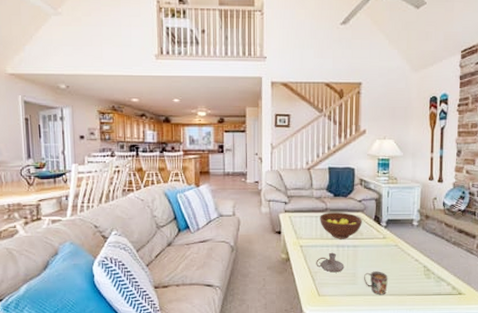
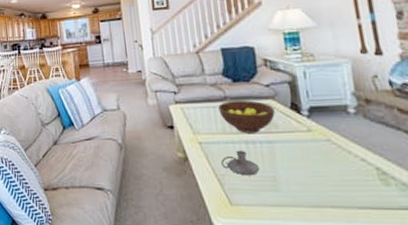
mug: present [364,271,388,295] -> none [288,174,326,207]

